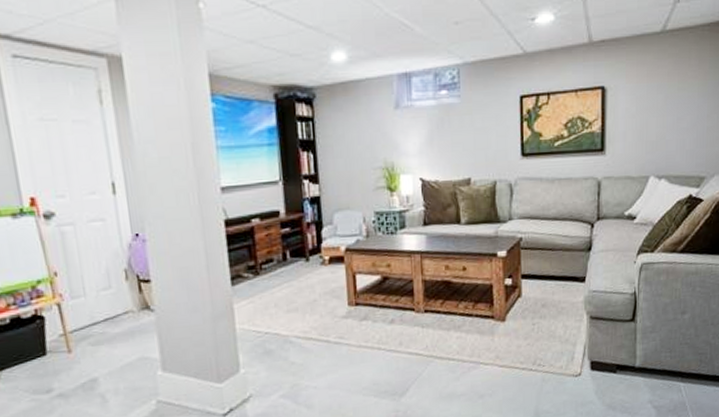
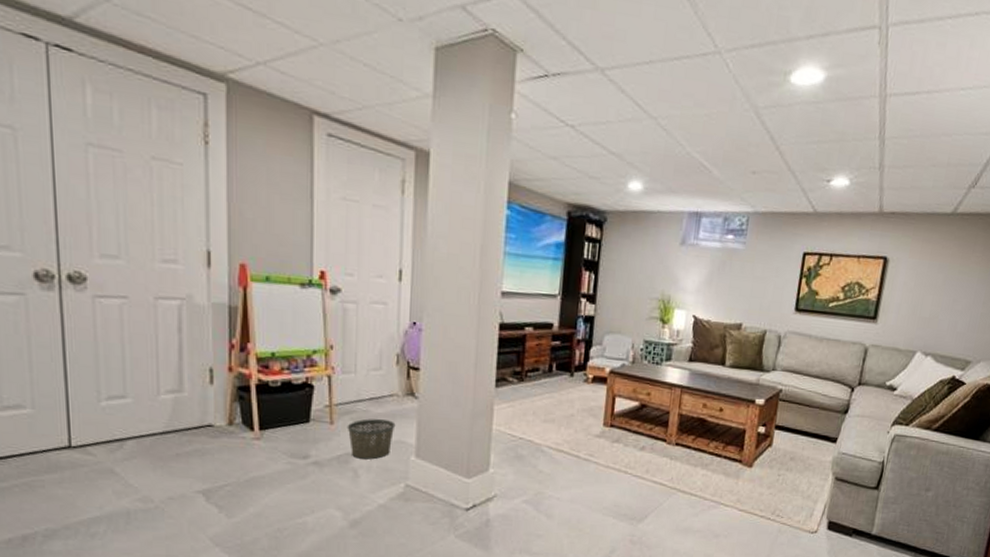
basket: none [86,338,136,383] -> present [347,419,396,460]

